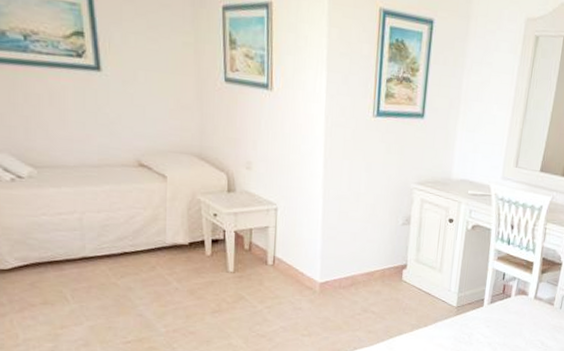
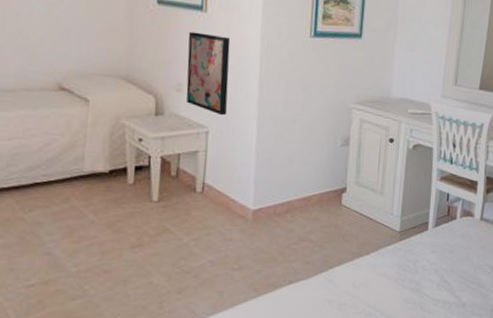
wall art: none [255,110,296,194] -> present [186,31,231,116]

